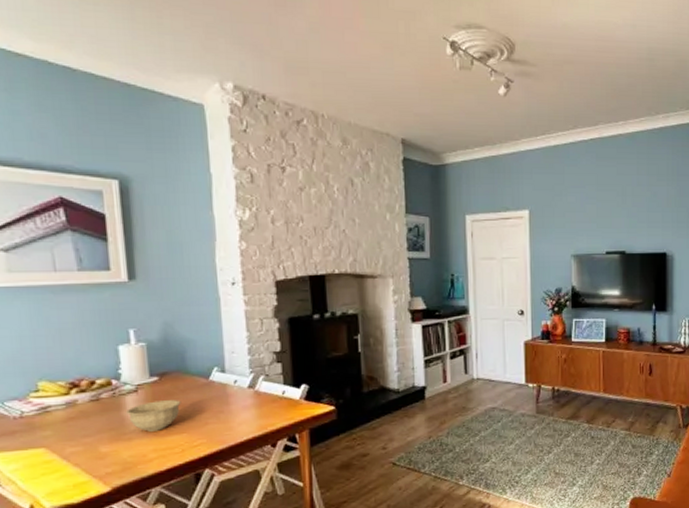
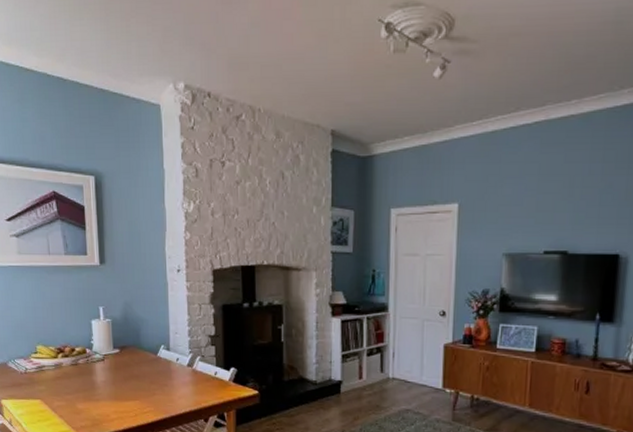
bowl: present [126,400,181,432] -> none [96,370,136,396]

